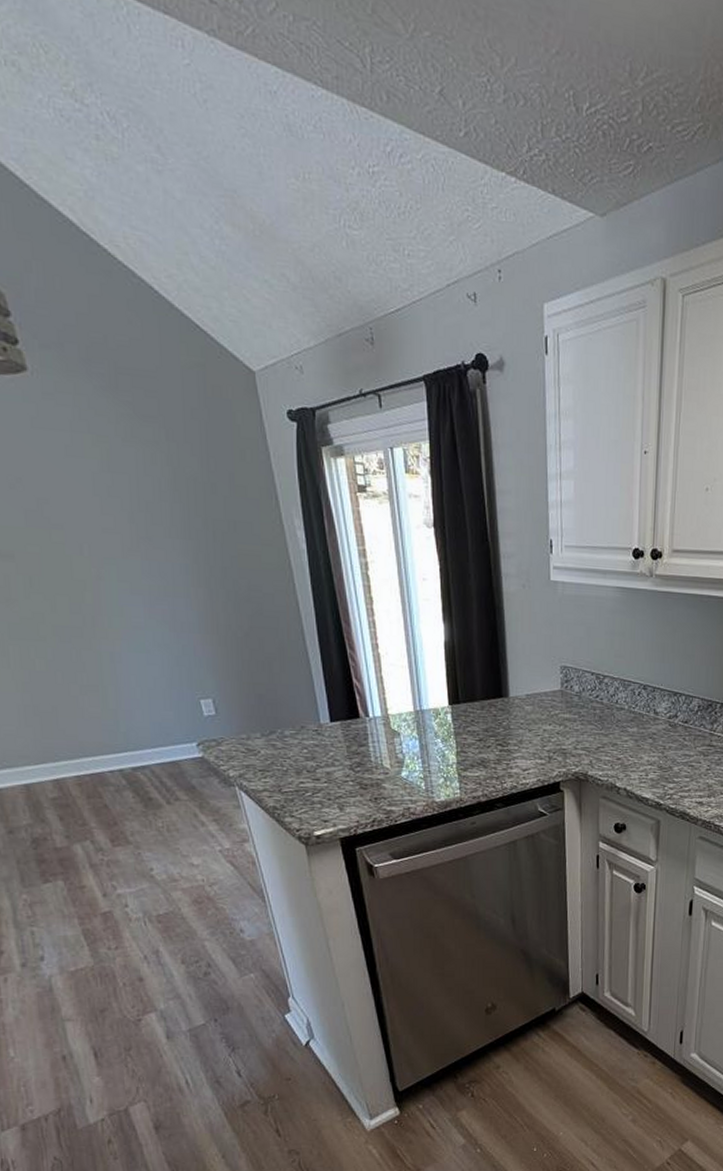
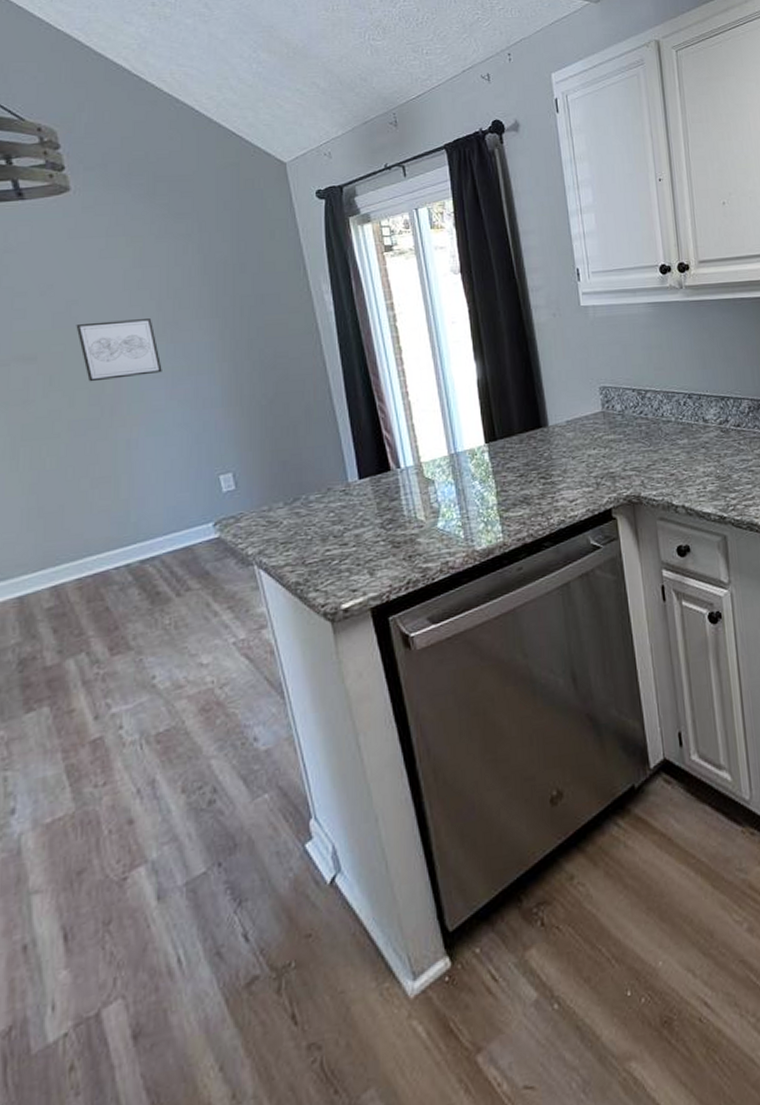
wall art: none [49,526,139,590] -> present [76,319,162,382]

